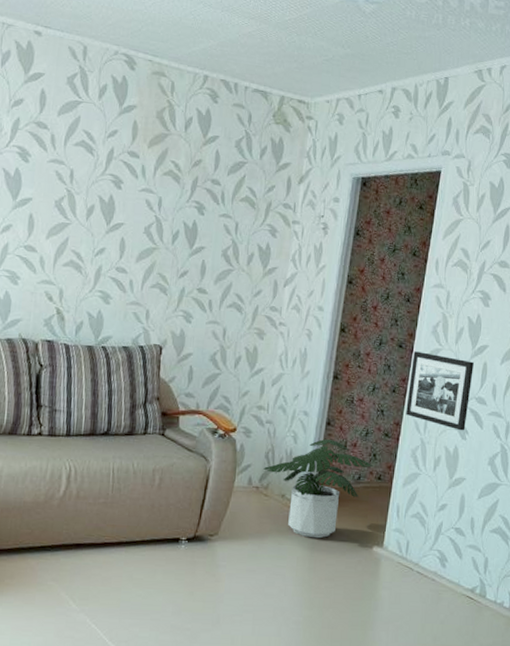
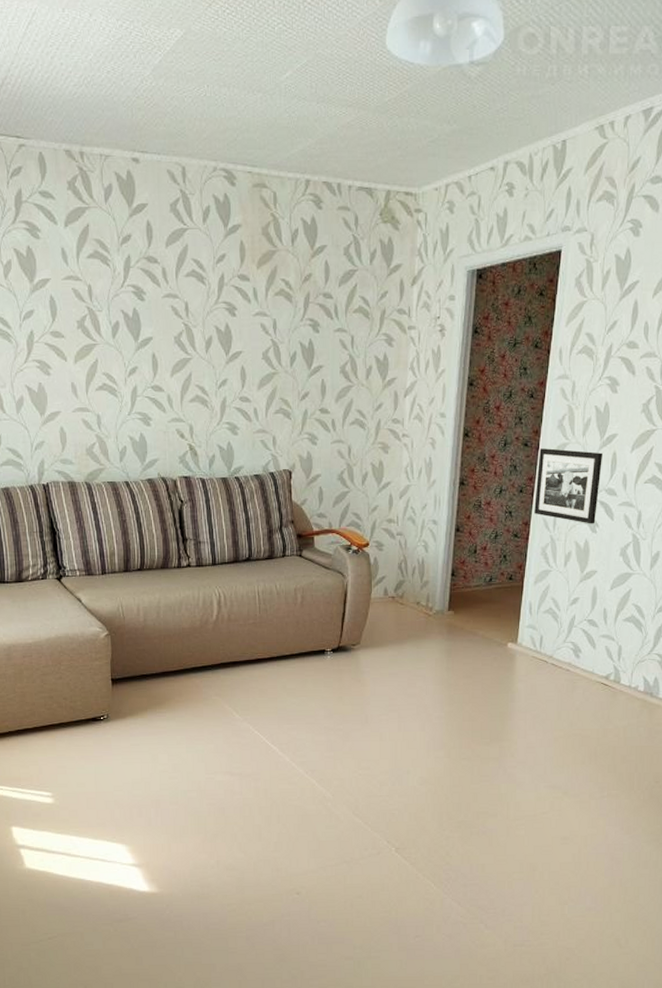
potted plant: present [264,439,373,539] -> none [398,544,504,640]

